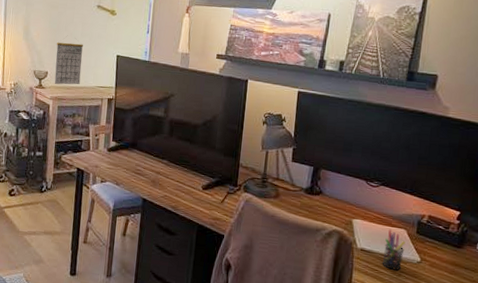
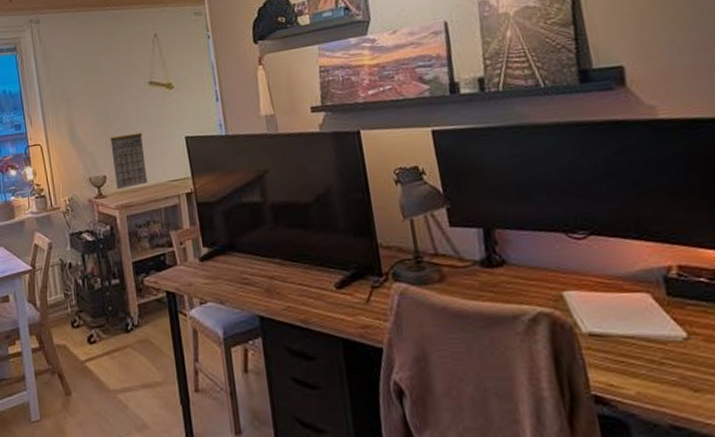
pen holder: present [382,229,406,271] -> none [621,297,661,357]

